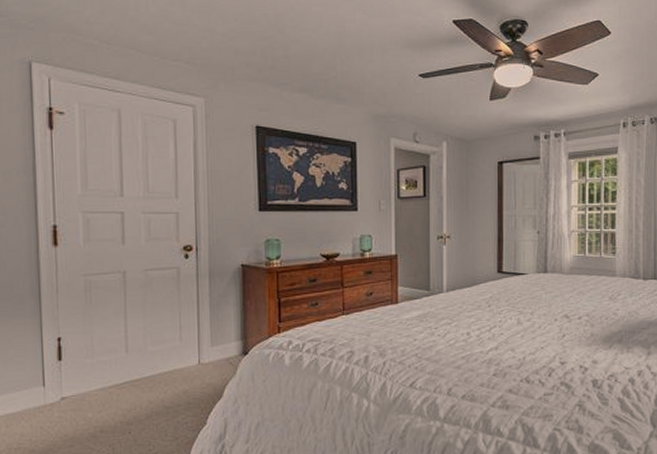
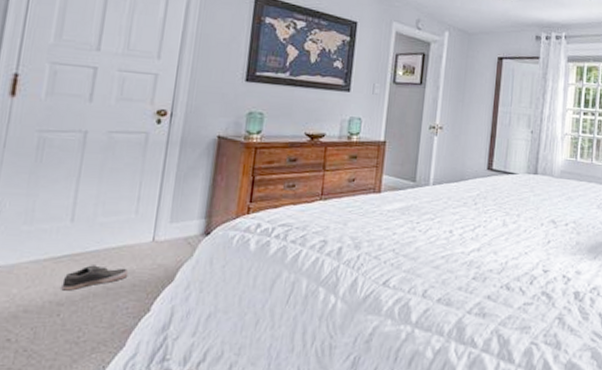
shoe: none [128,388,183,412] -> present [61,265,129,291]

